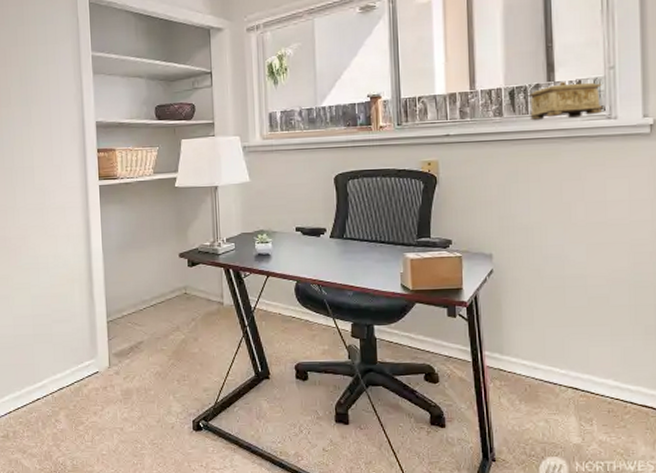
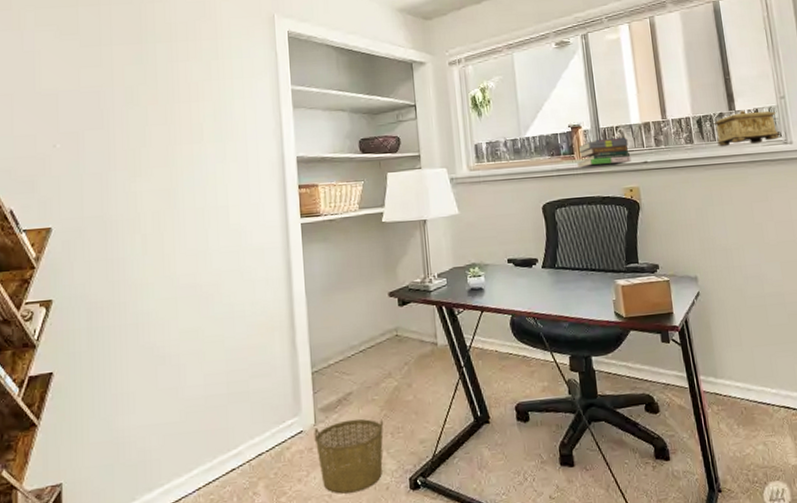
basket: none [108,365,171,428] -> present [314,418,384,494]
books: none [374,108,432,140] -> present [577,137,631,168]

